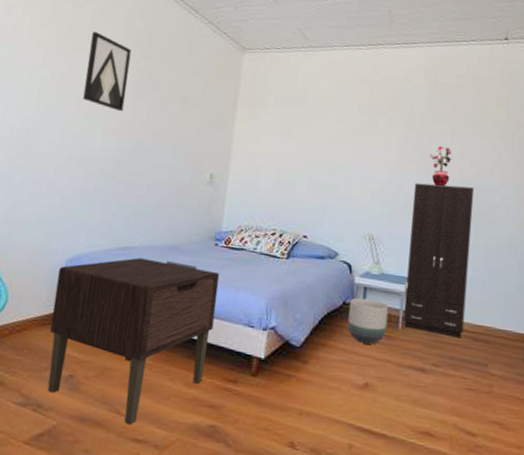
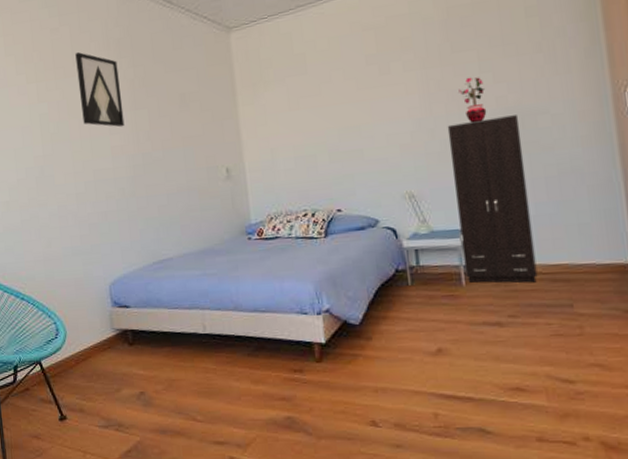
nightstand: present [47,257,220,425] -> none [105,264,268,429]
planter: present [347,297,389,345] -> none [402,260,450,309]

